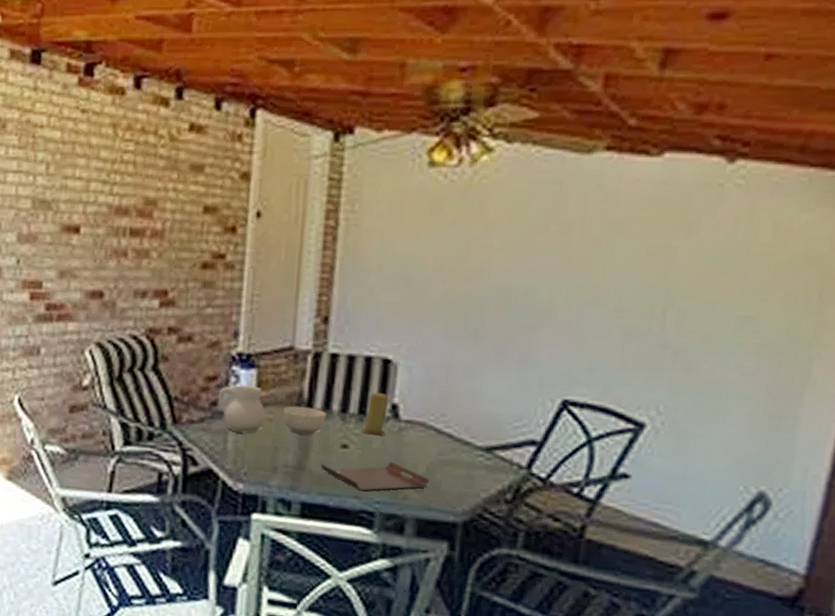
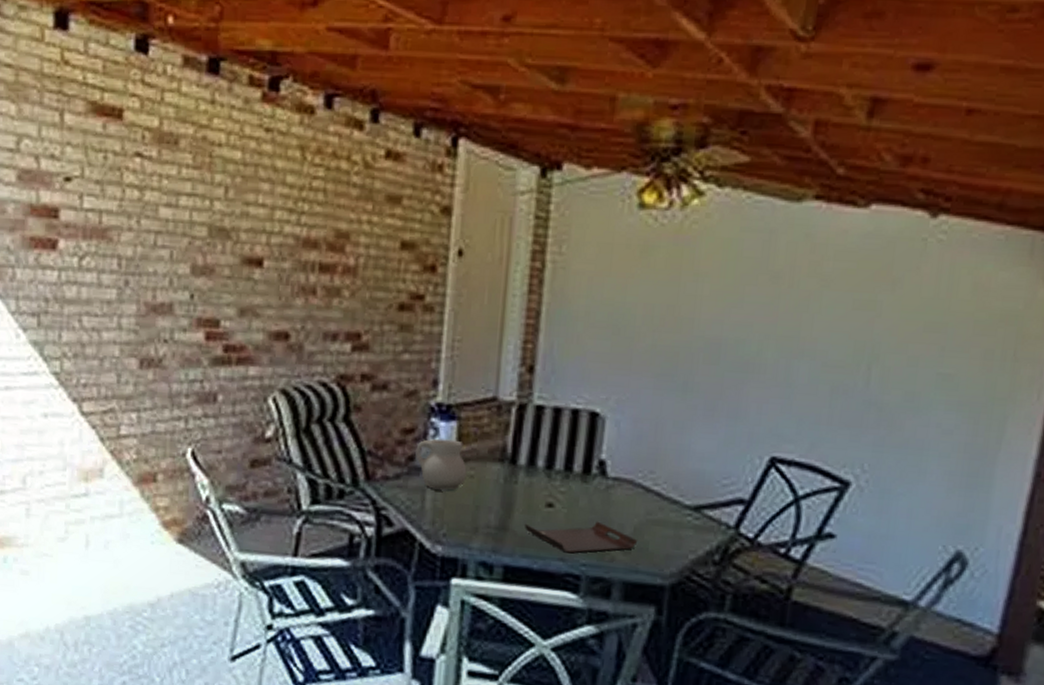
bowl: present [283,406,327,435] -> none [485,461,531,493]
candle: present [361,392,388,436] -> none [567,447,595,494]

